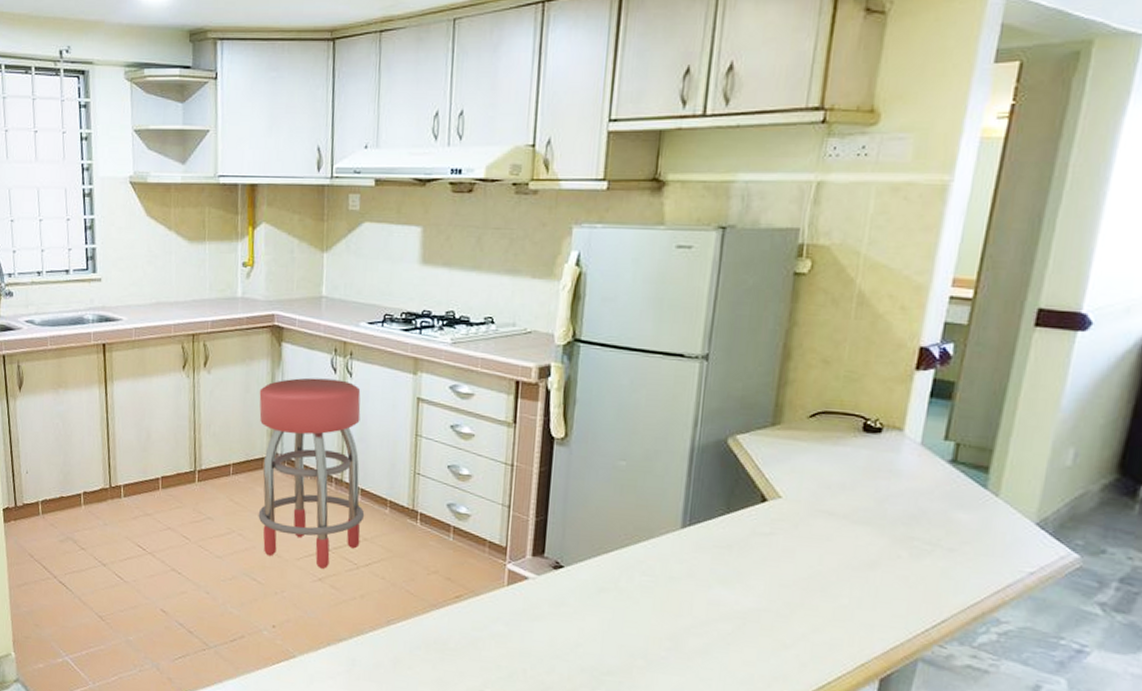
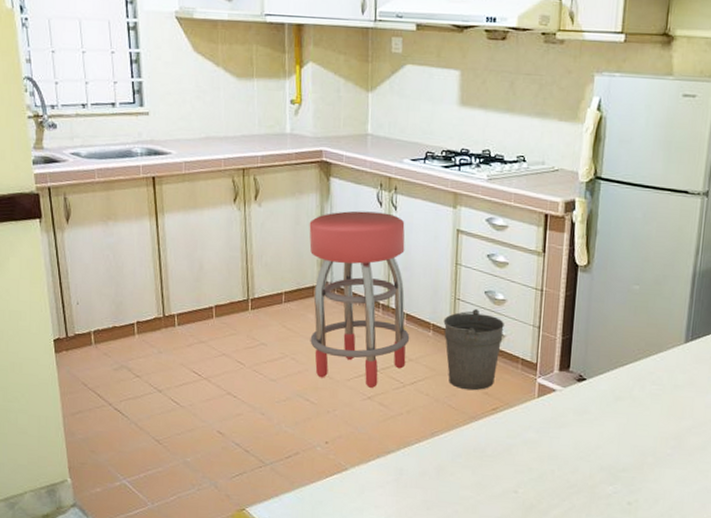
bucket: none [401,485,469,575] -> present [443,309,504,391]

